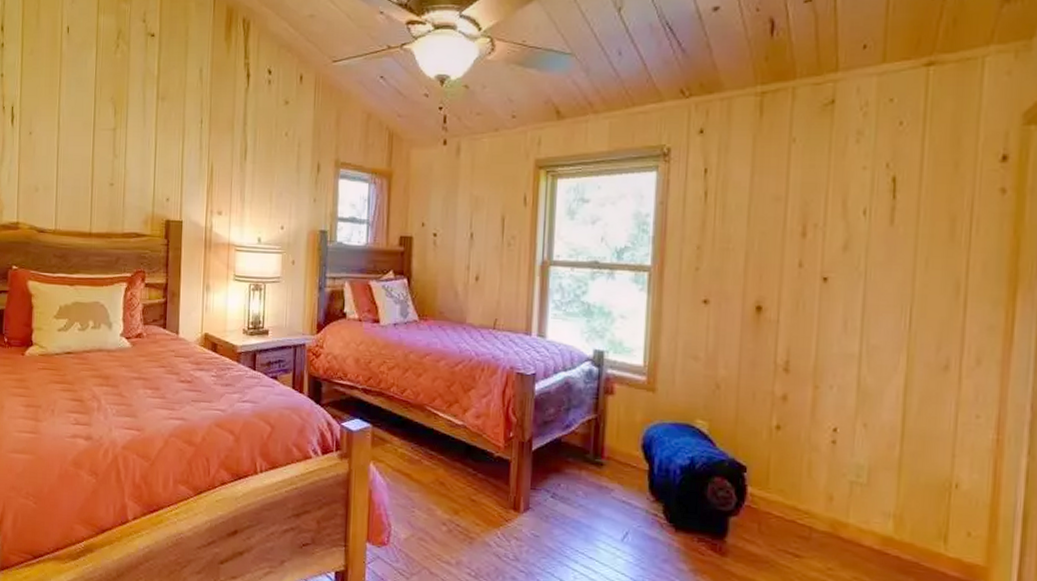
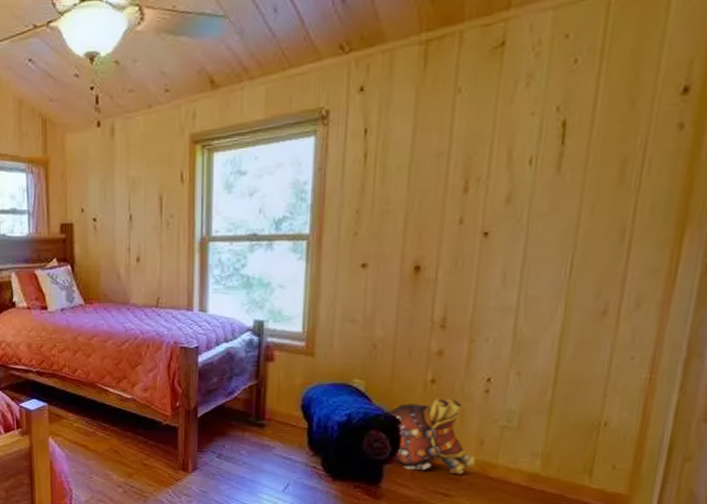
backpack: none [733,445,826,533] -> present [388,397,476,475]

